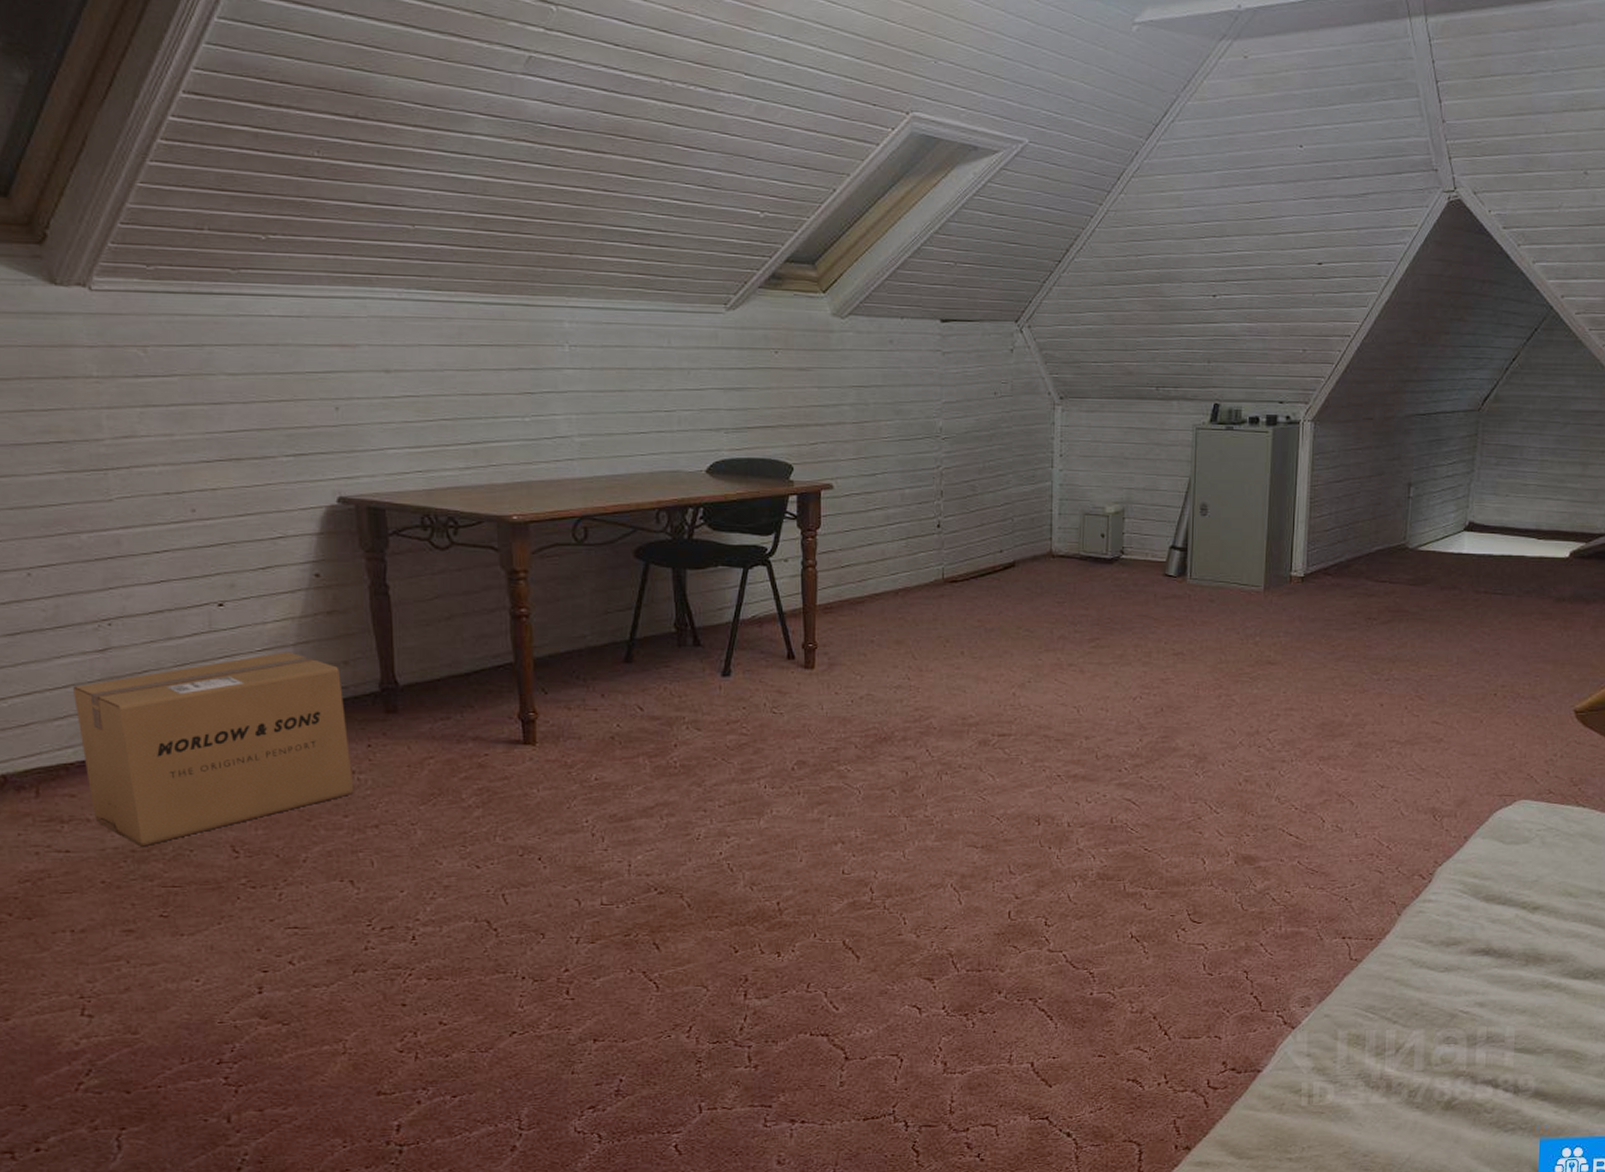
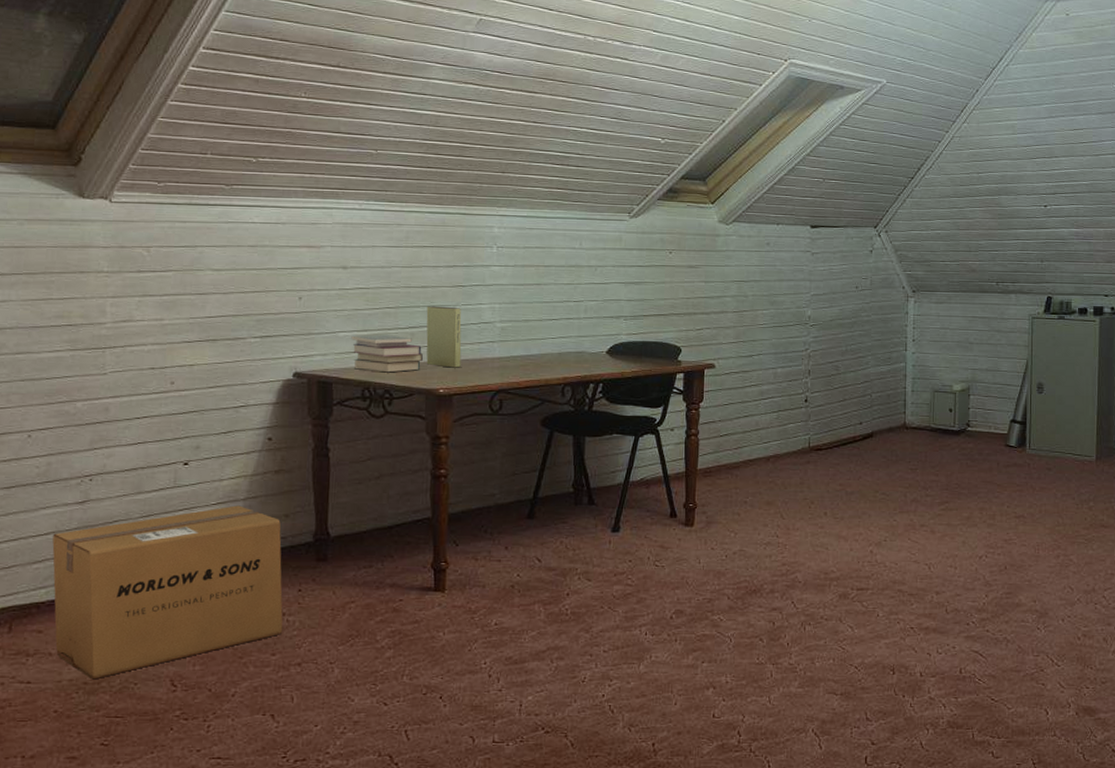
books: none [403,452,490,497] -> present [351,334,423,373]
book: none [490,417,536,491] -> present [426,306,462,368]

